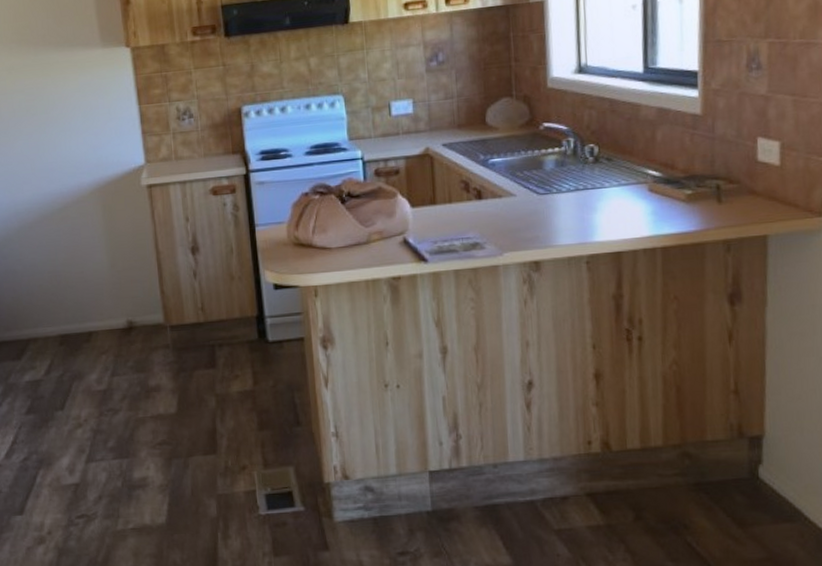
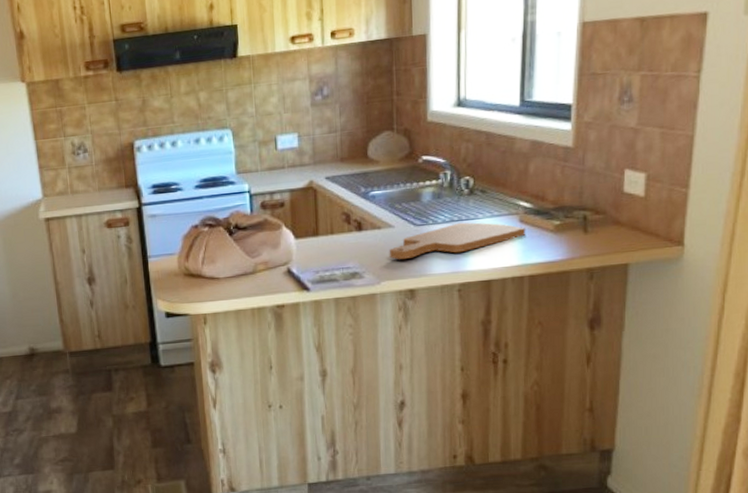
cutting board: none [511,191,656,230] -> present [389,222,526,260]

